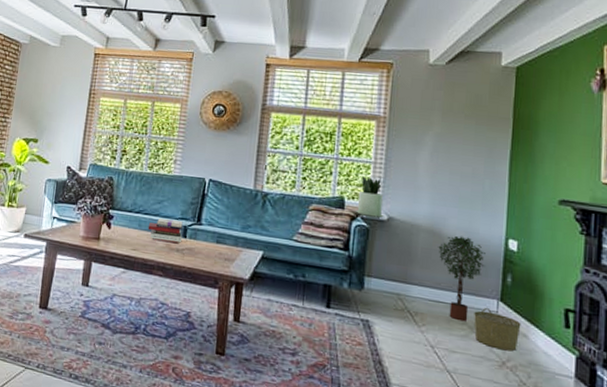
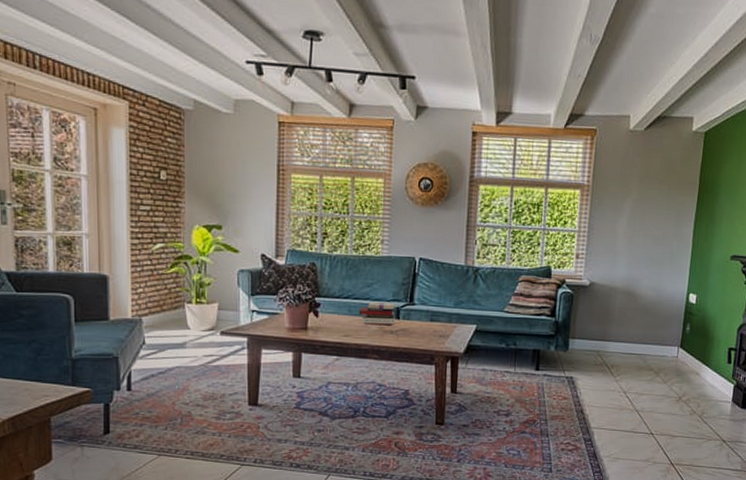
planter: present [355,176,384,218] -> none [561,245,587,284]
potted tree: present [438,236,486,322] -> none [632,294,671,368]
basket: present [474,307,521,352] -> none [659,354,695,388]

